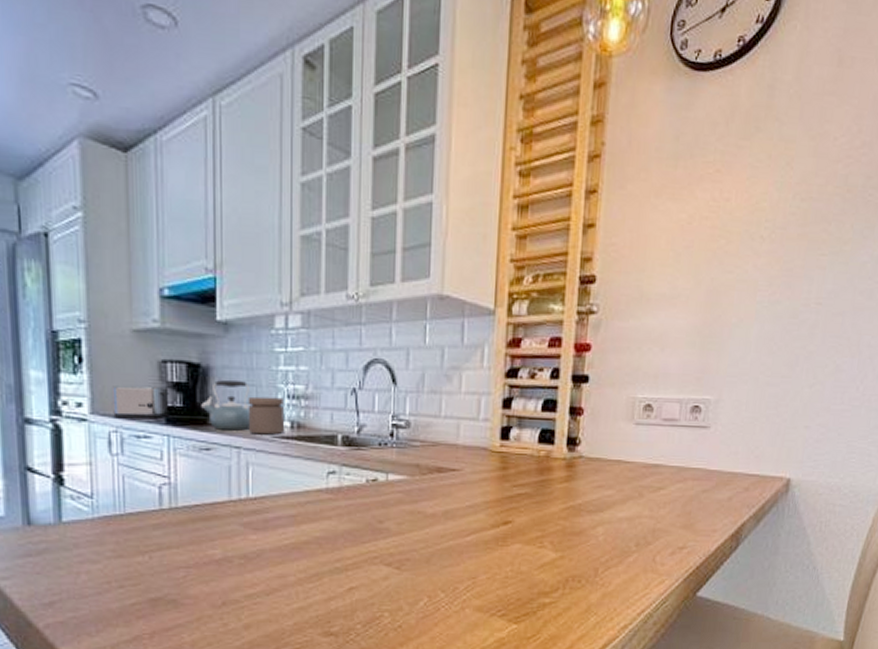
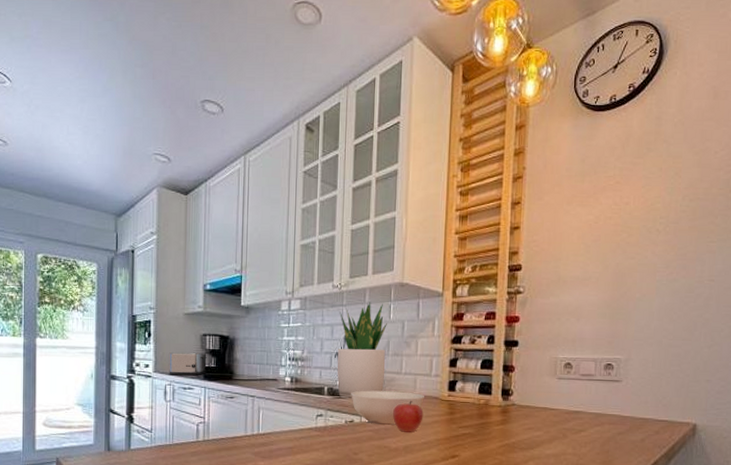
kettle: present [201,379,251,431] -> none [228,347,263,384]
jar: present [248,396,285,435] -> none [260,359,287,387]
planter: none [354,319,421,449] -> present [337,302,387,398]
bowl: none [373,439,471,484] -> present [351,390,425,425]
fruit: none [428,451,469,493] -> present [392,400,424,432]

